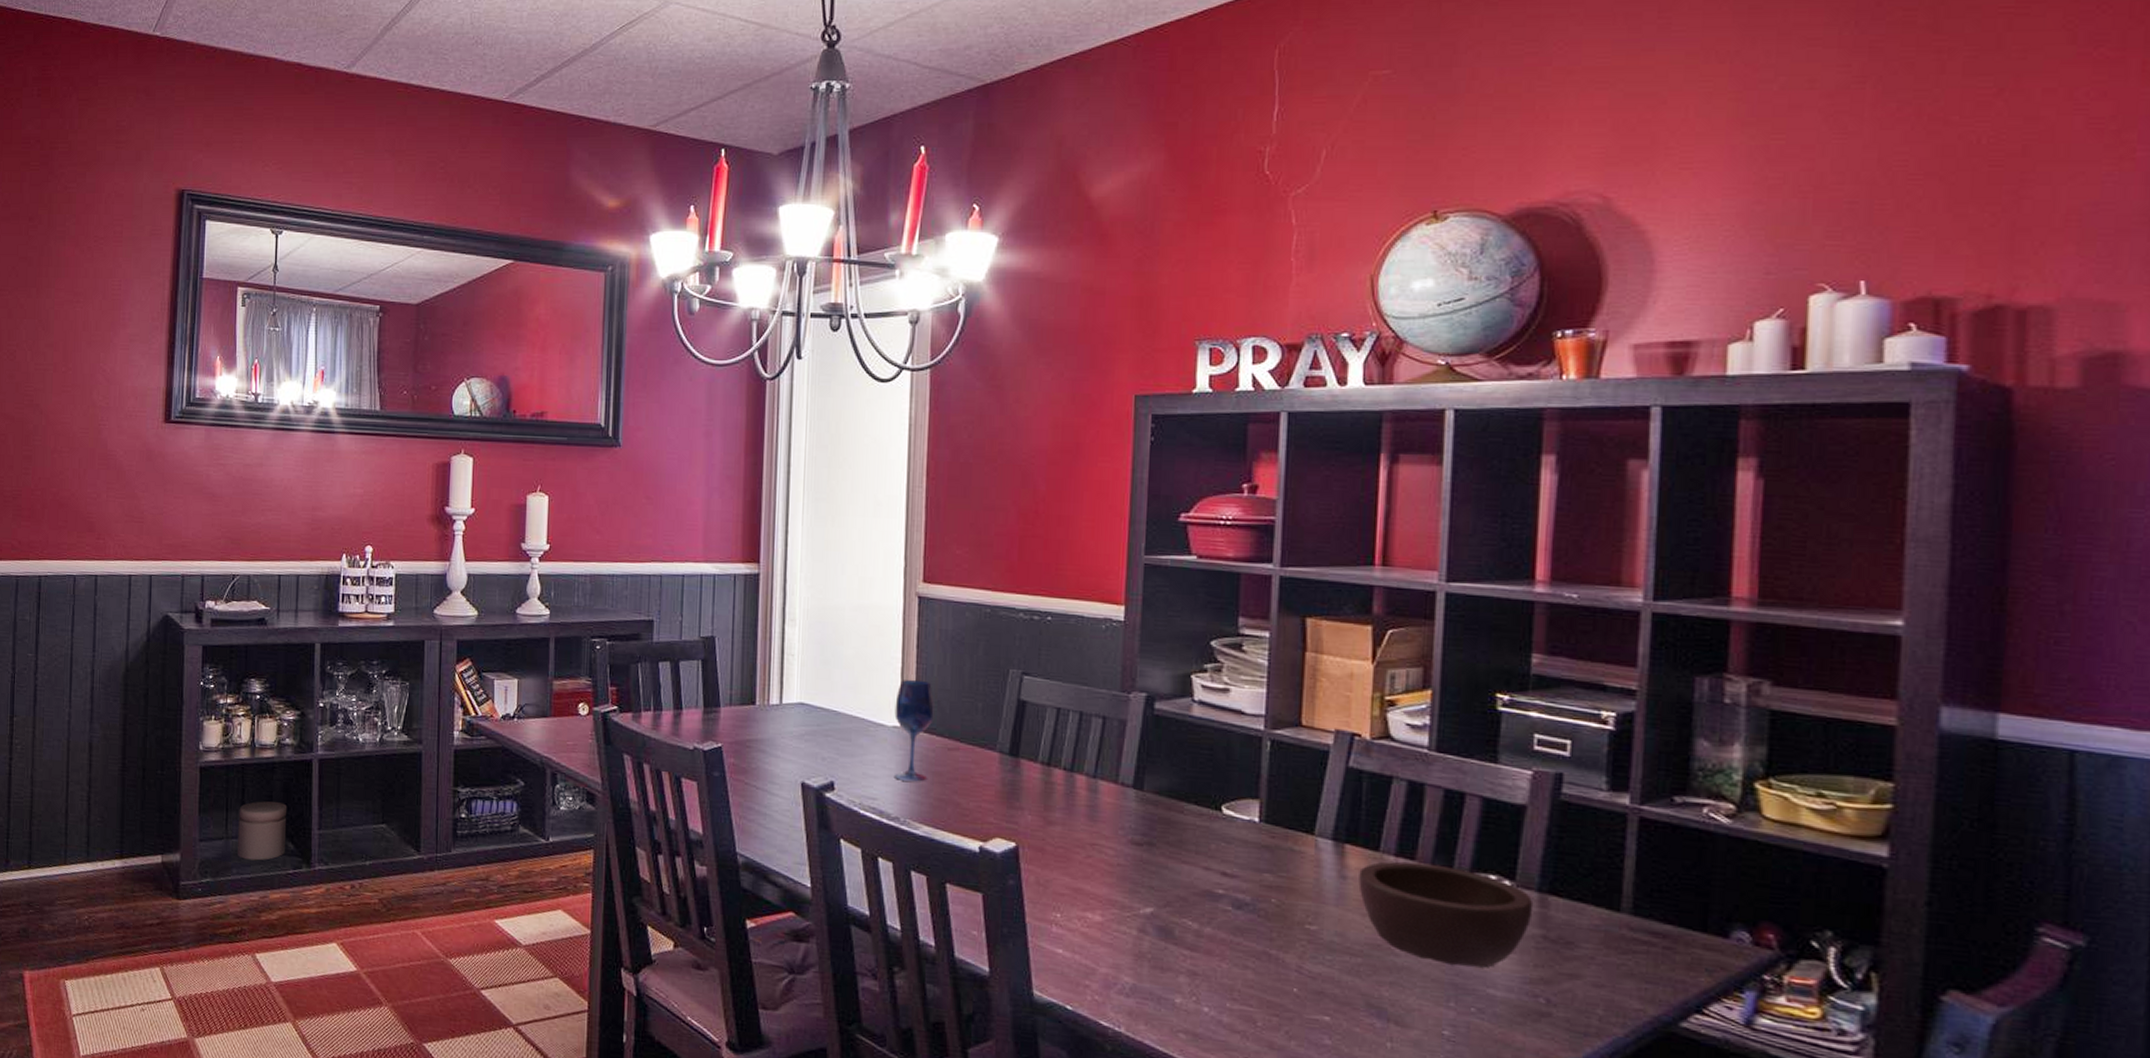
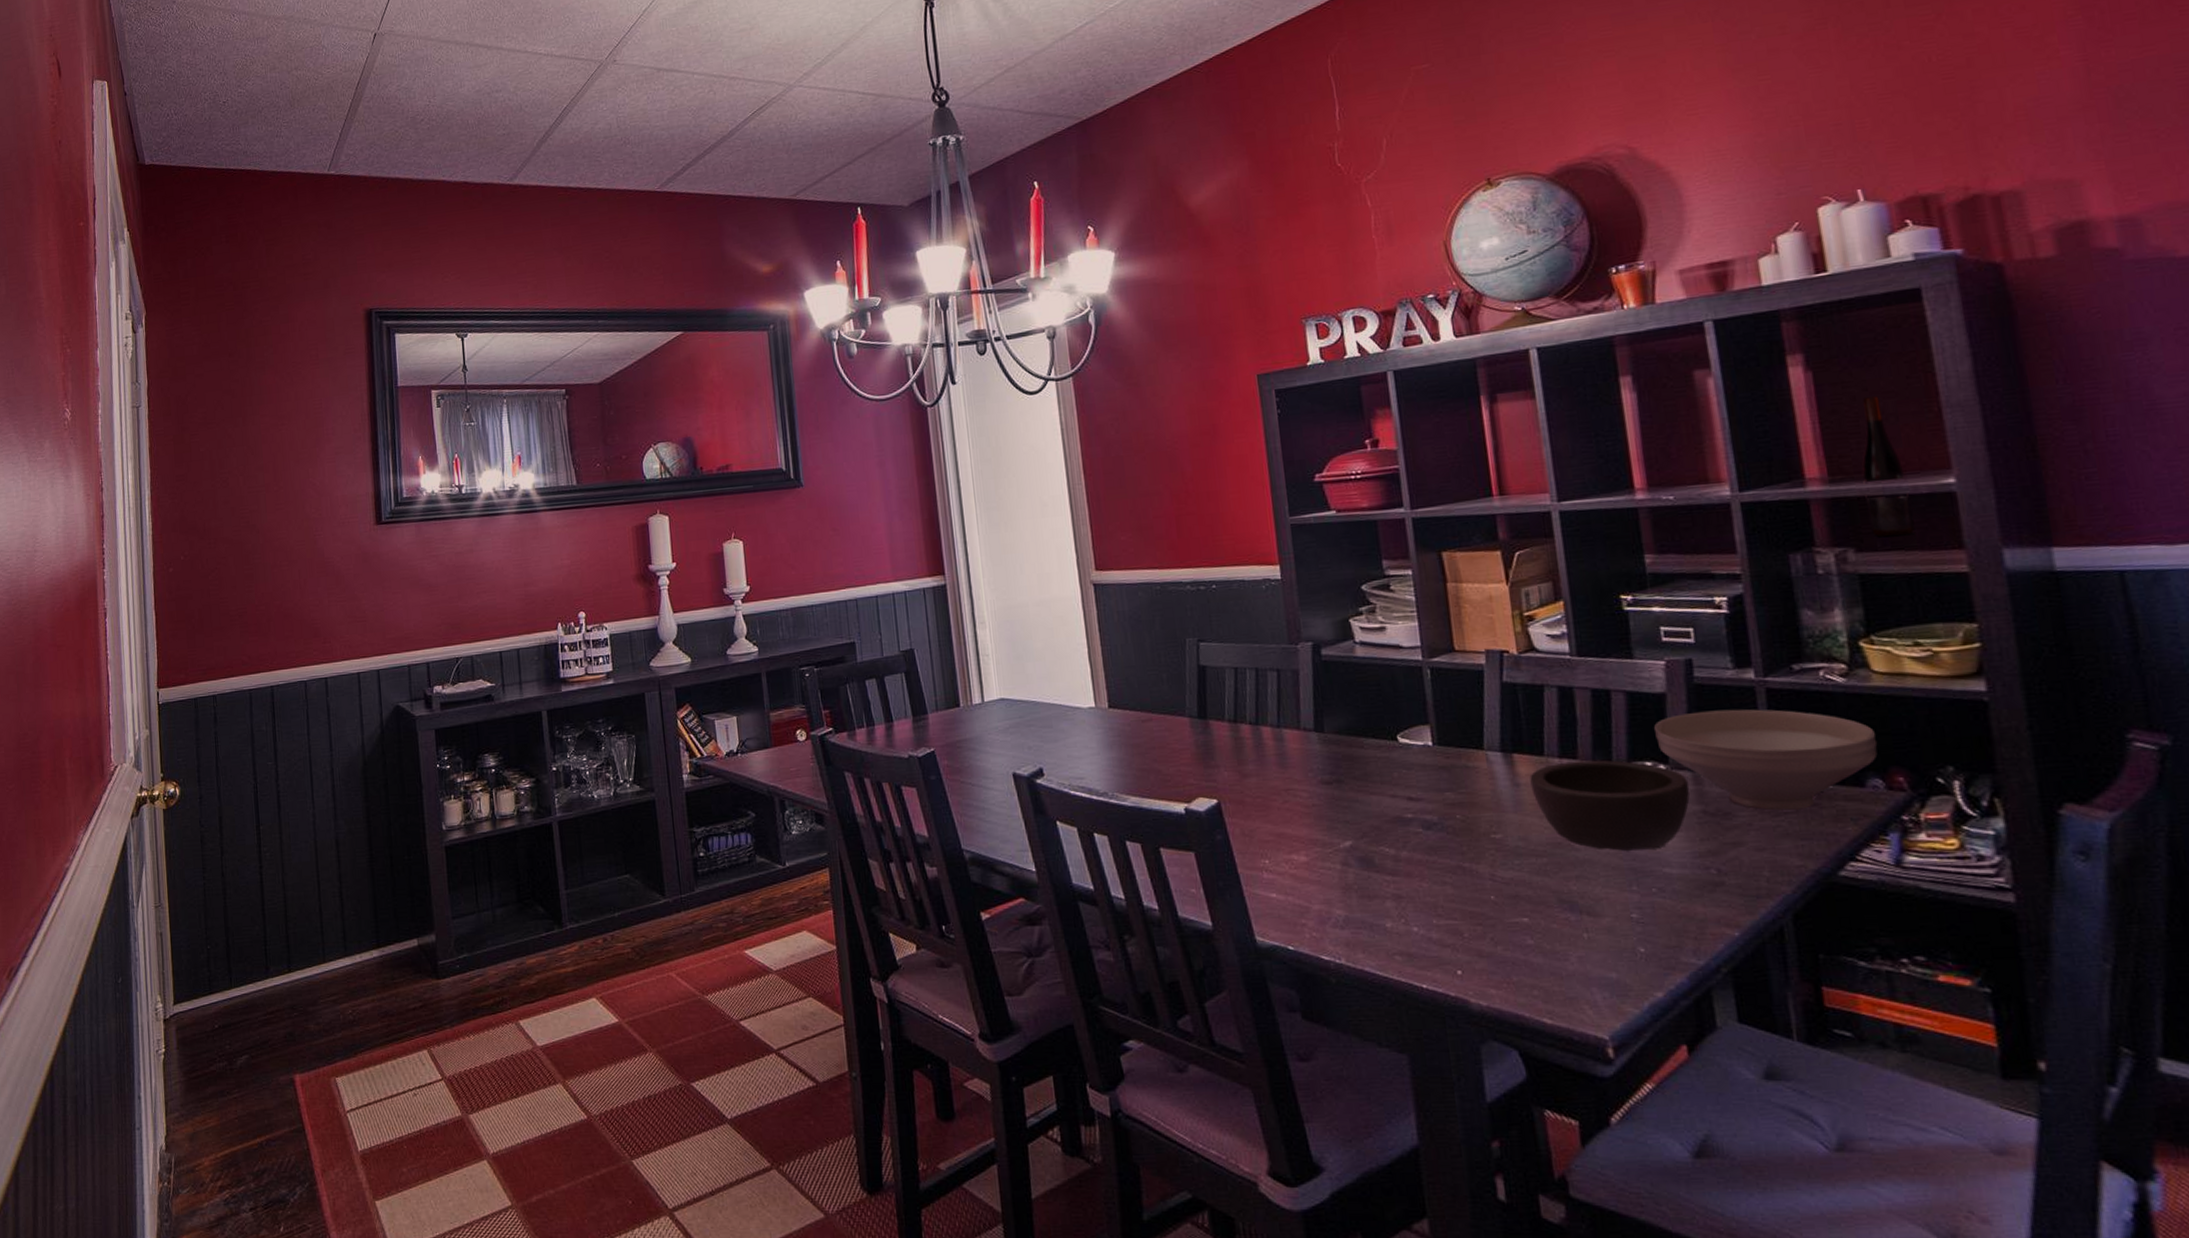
jar: present [238,800,287,861] -> none [487,868,537,930]
wineglass: present [894,679,934,782] -> none [1087,660,1128,757]
decorative bowl: none [1506,830,1753,952] -> present [1654,709,1878,811]
wine bottle: none [1795,515,1847,676] -> present [1861,395,1914,537]

